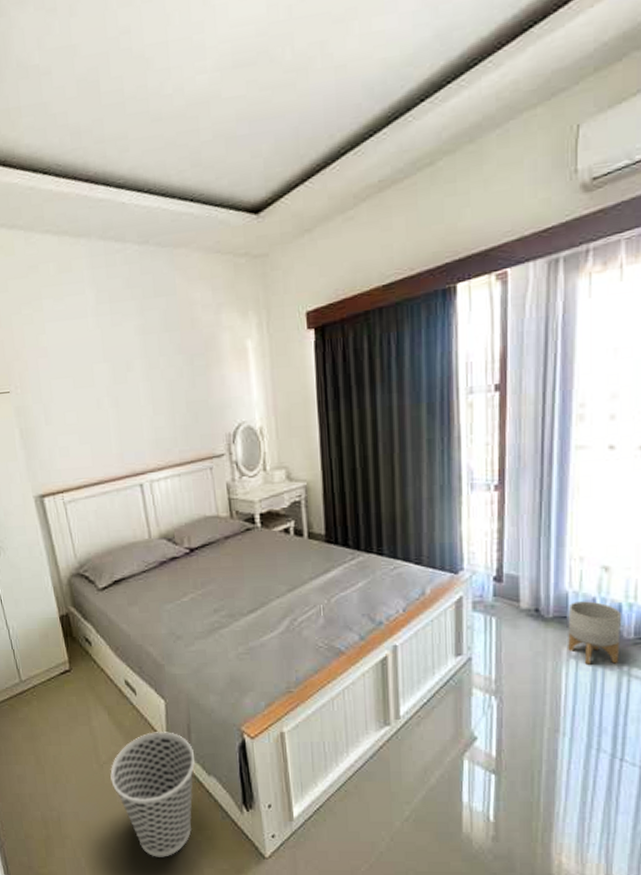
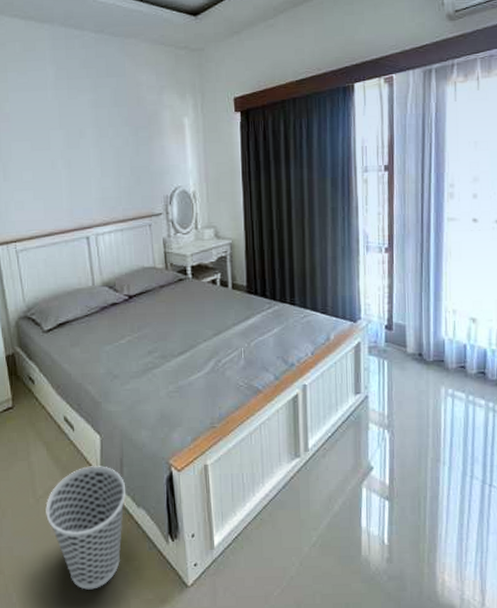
planter: present [568,601,621,665] -> none [445,347,487,402]

